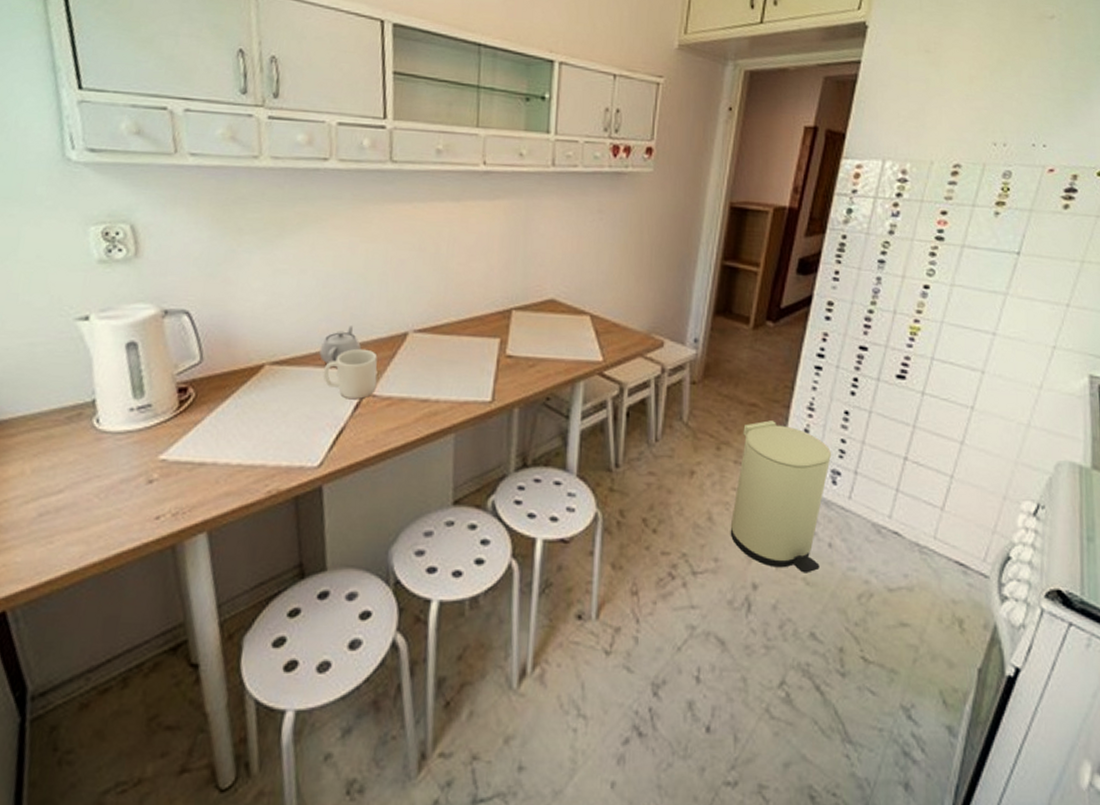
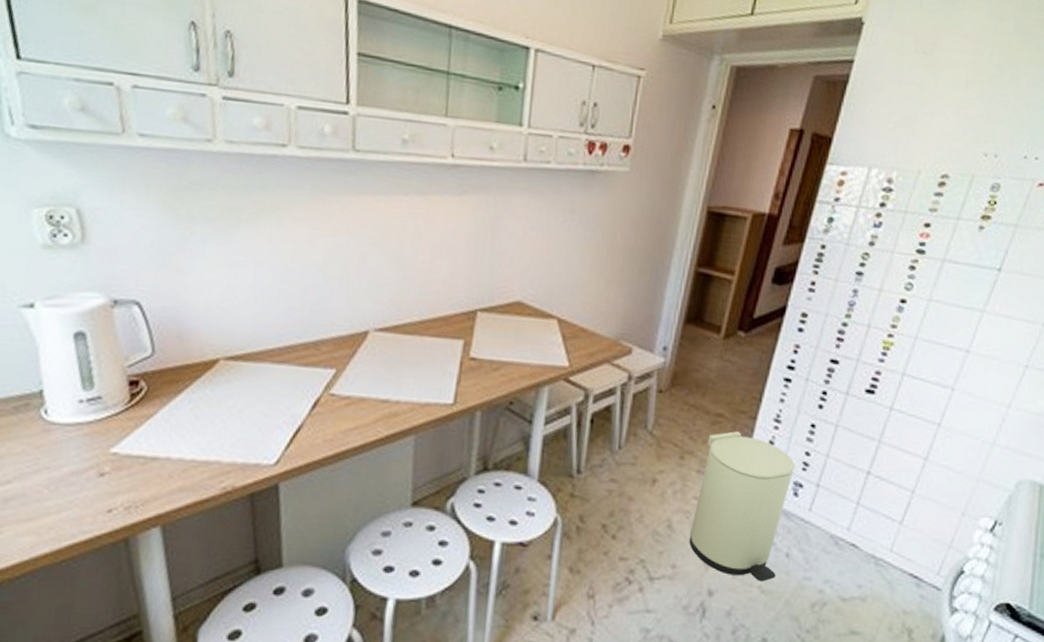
teapot: present [319,326,362,365] -> none [276,322,321,362]
mug: present [323,348,378,400] -> none [280,346,337,398]

